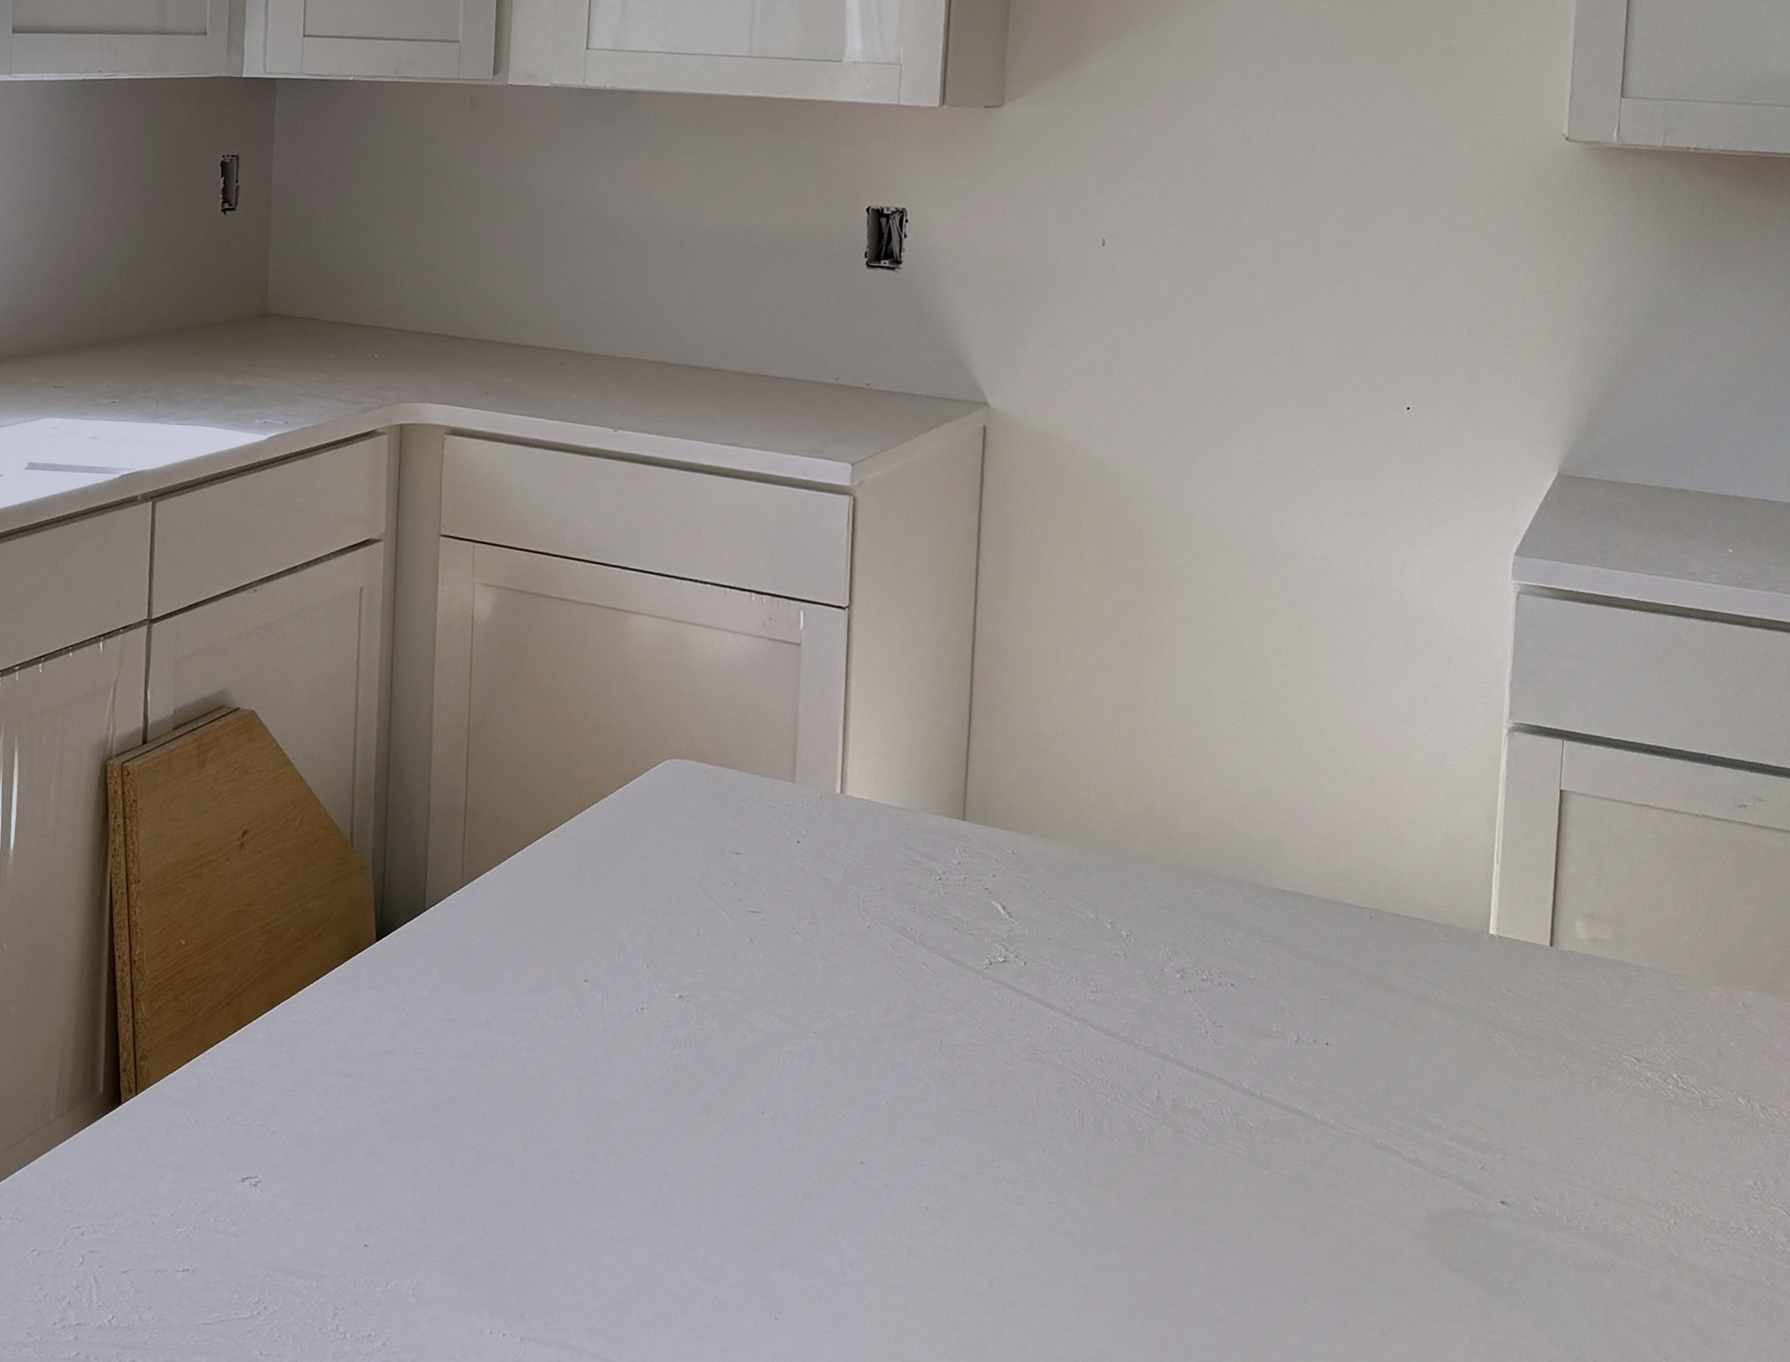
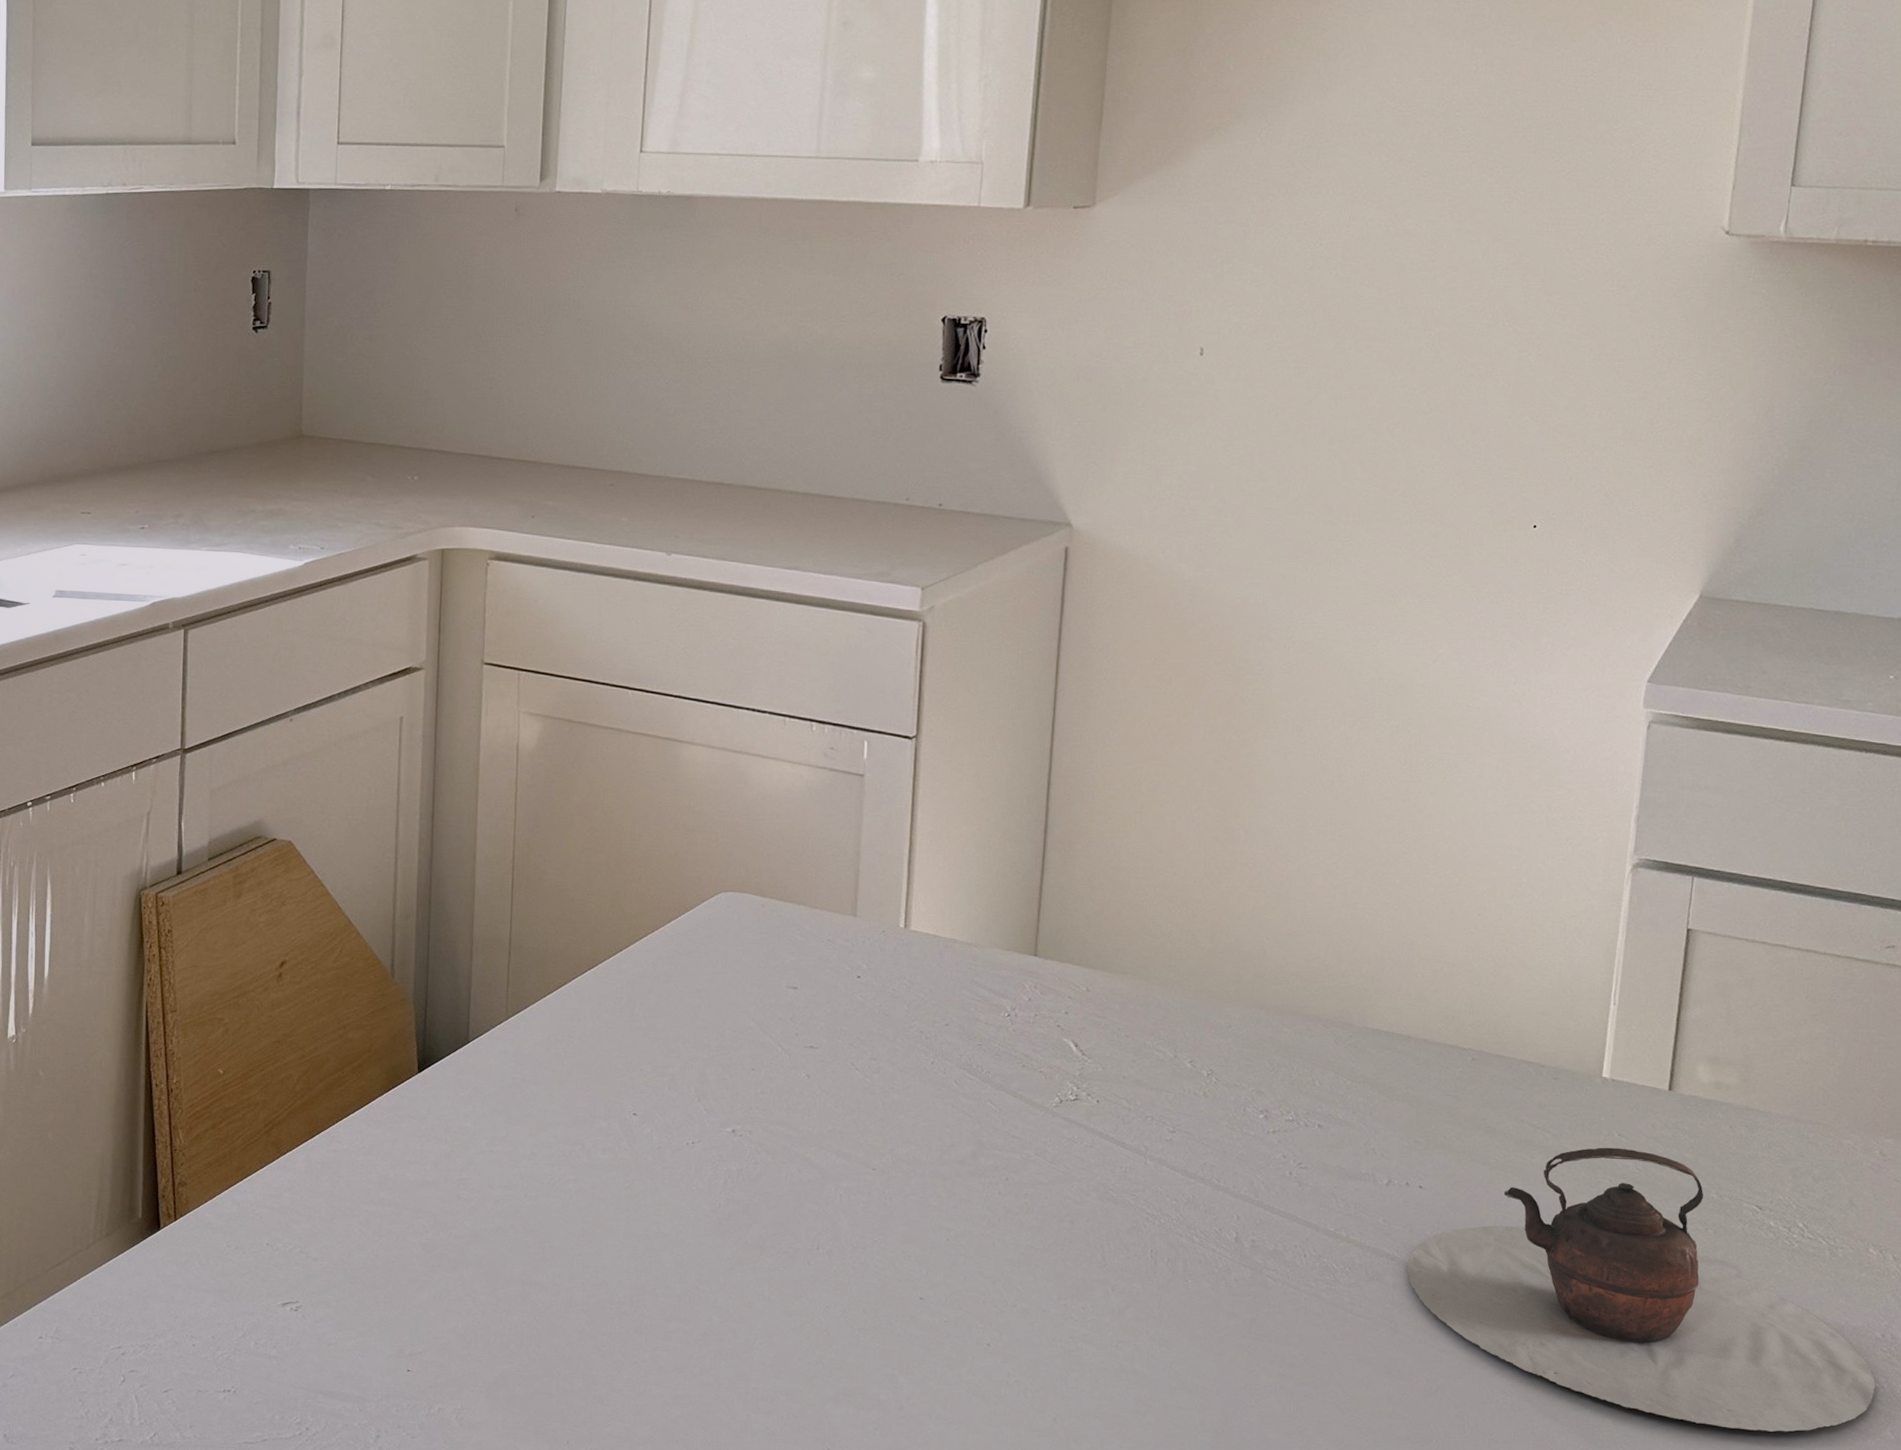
teapot: none [1317,1002,1751,1281] -> present [1407,1147,1876,1432]

